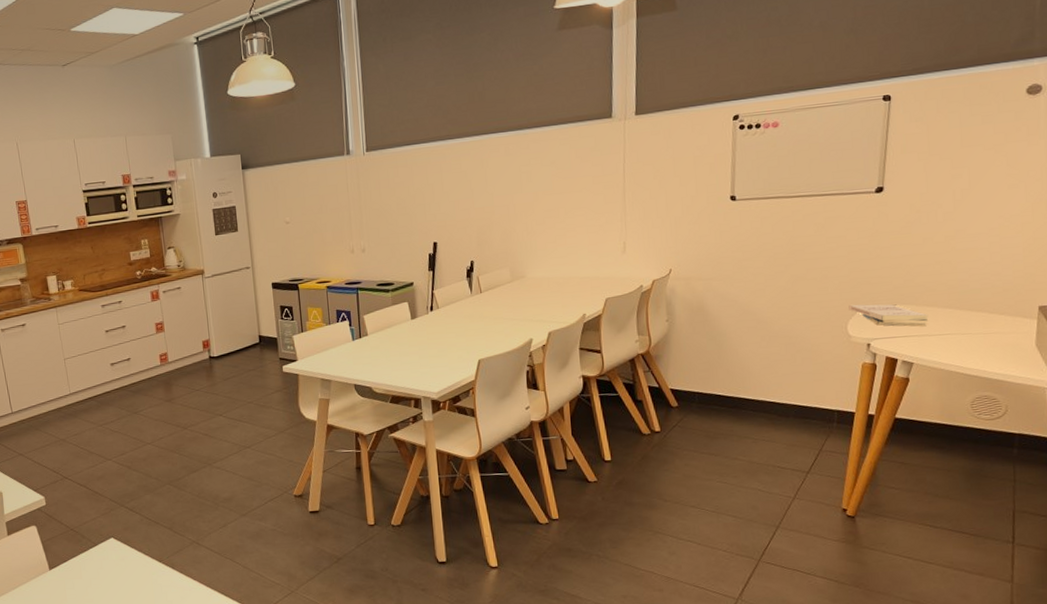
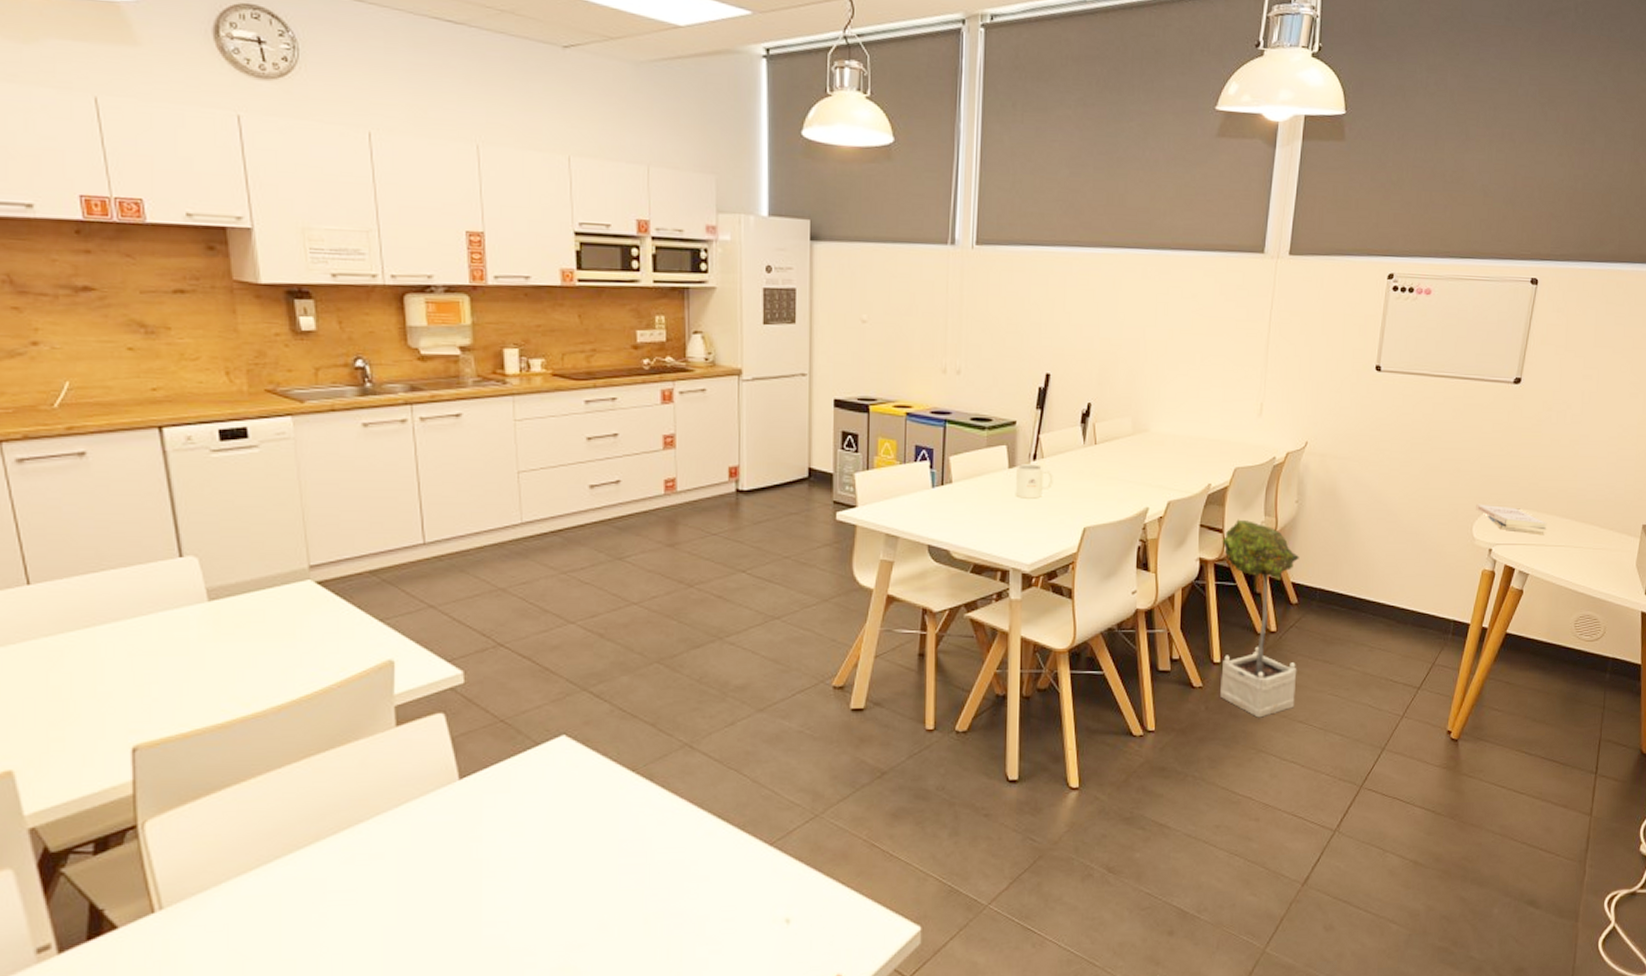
mug: none [417,314,449,342] -> present [1015,464,1053,499]
potted tree: none [602,340,685,505] -> present [1220,519,1299,718]

